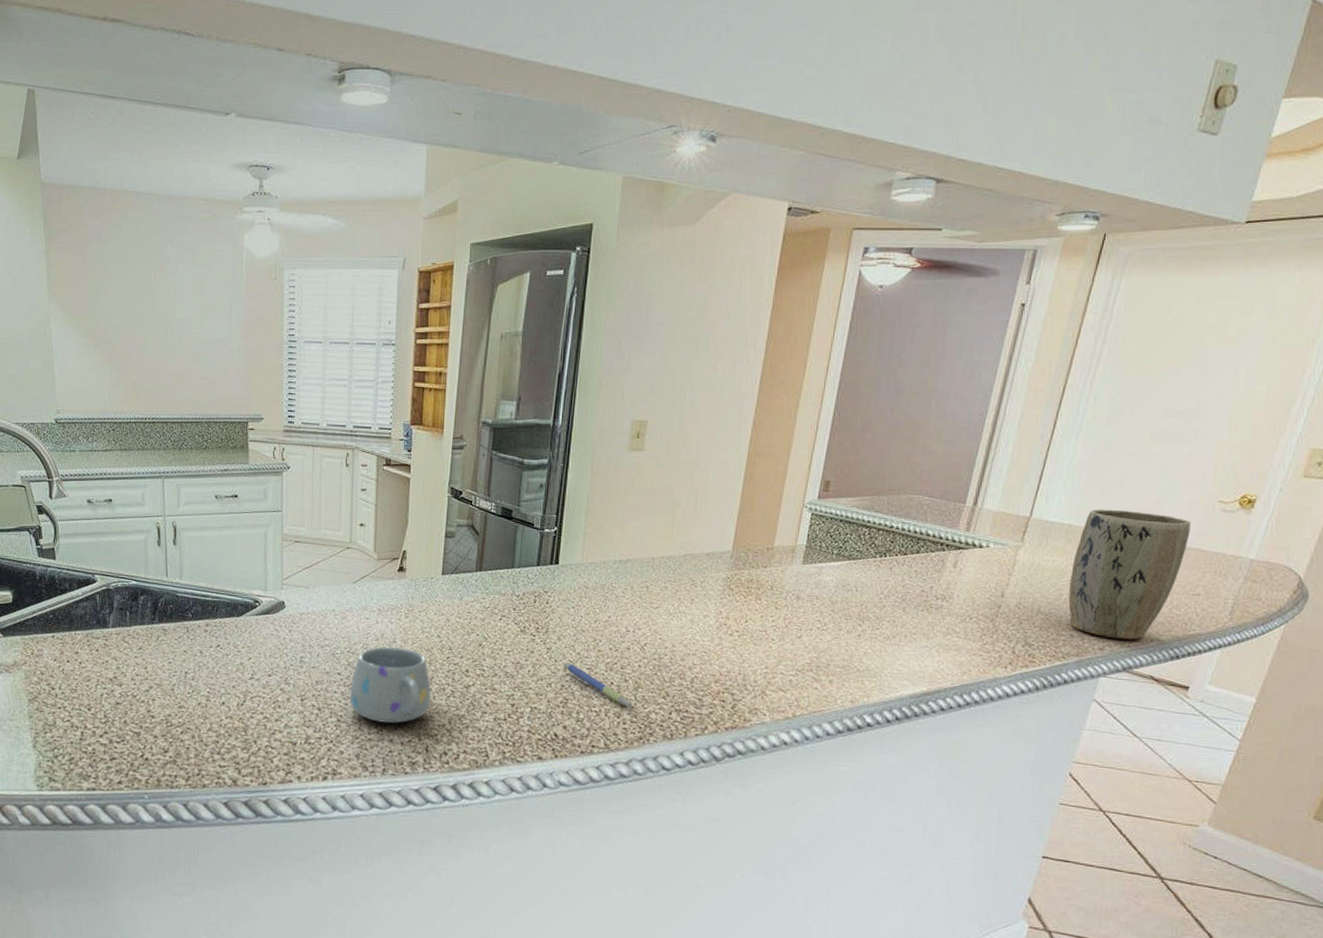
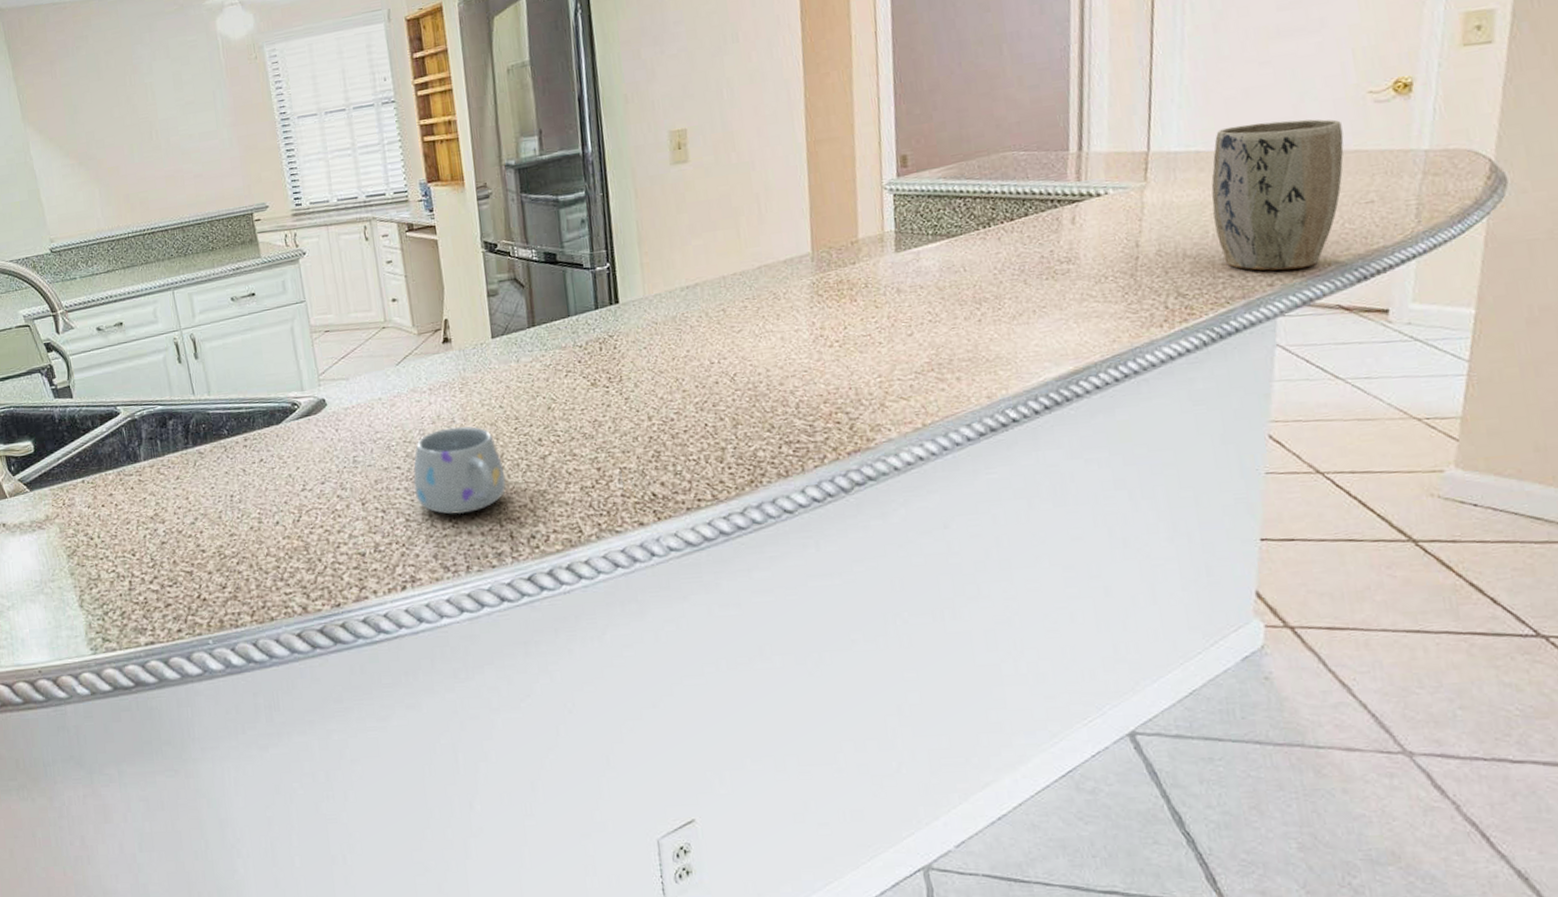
pen: present [564,662,633,707] -> none [647,410,735,449]

